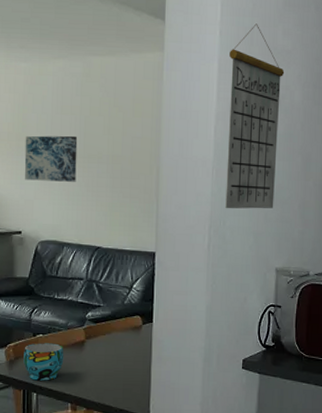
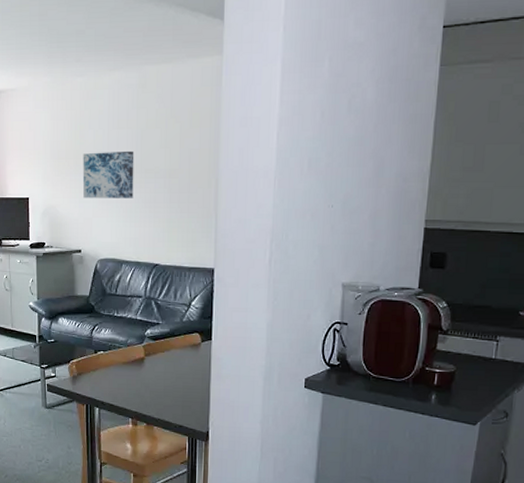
cup: present [23,343,64,381] -> none [86,359,125,396]
calendar: present [225,23,285,209] -> none [288,15,356,221]

